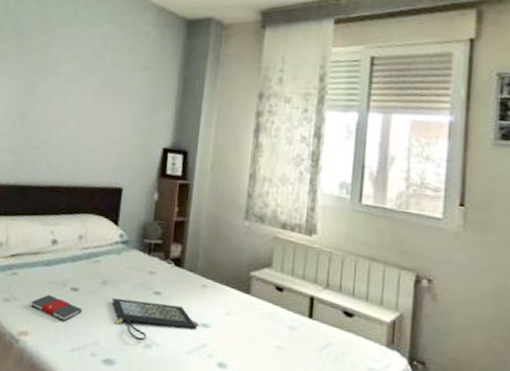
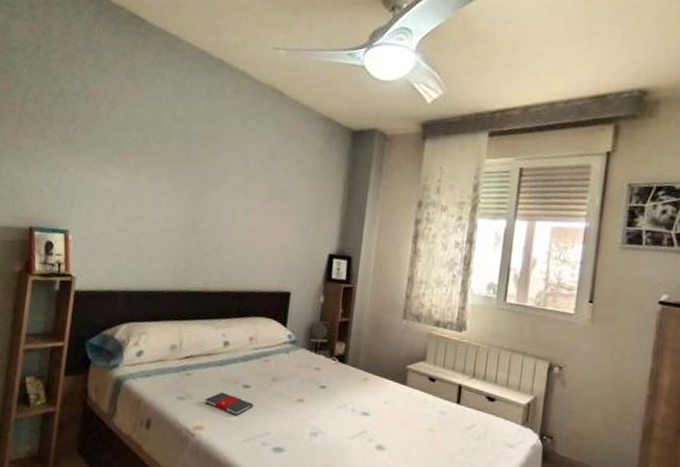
clutch bag: present [112,298,200,342] -> none [281,392,361,430]

